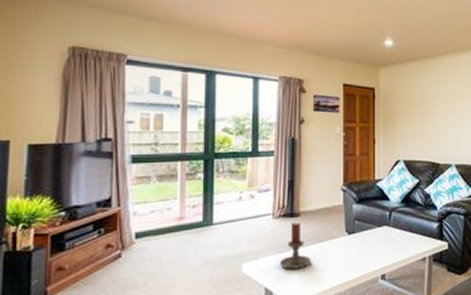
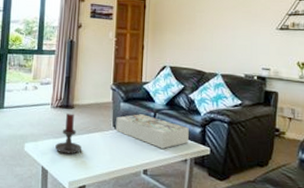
board game: none [349,215,426,249] -> present [115,114,189,149]

